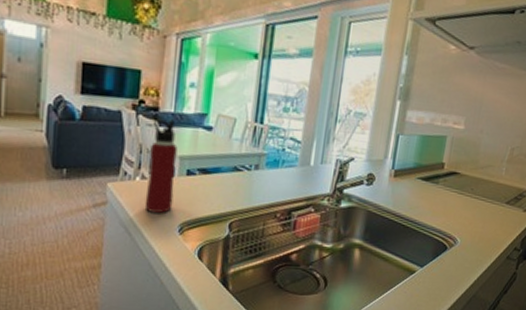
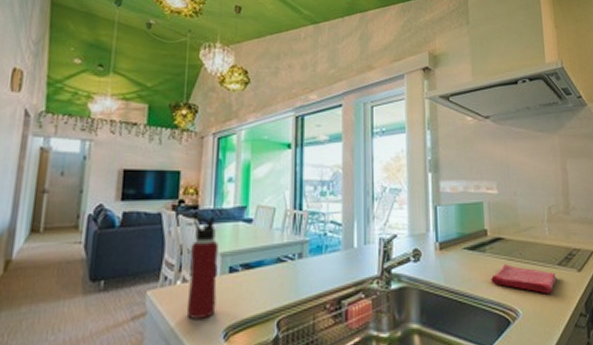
dish towel: none [437,197,502,228] -> present [490,264,556,294]

